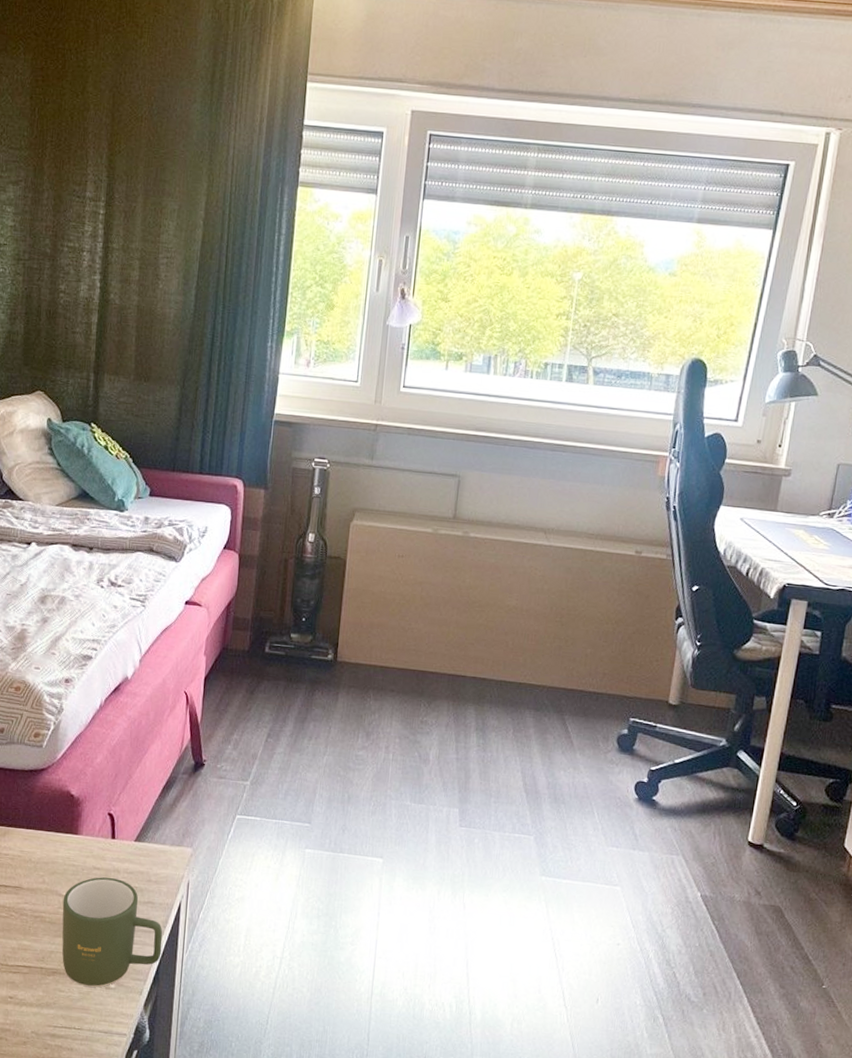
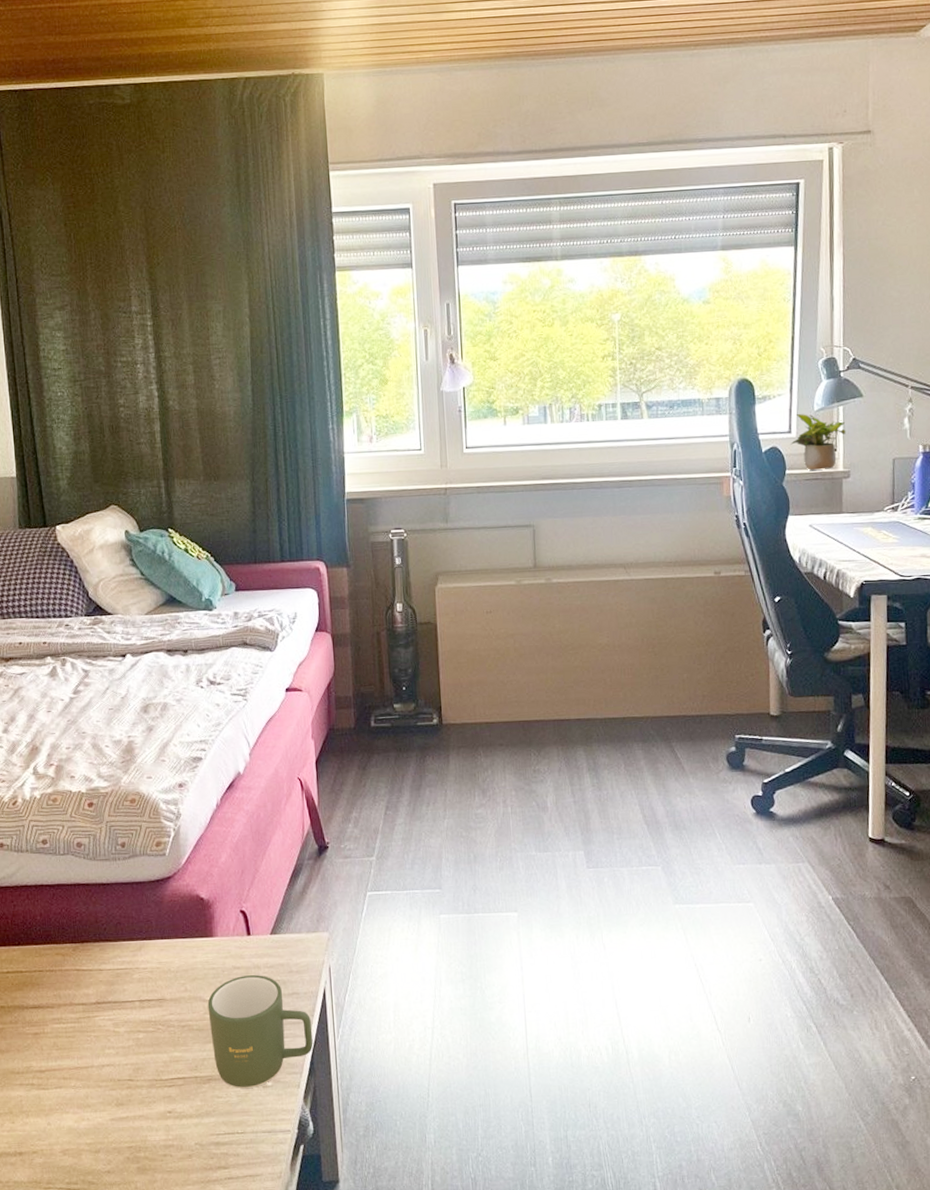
potted plant: none [734,403,794,465] -> present [790,414,846,471]

